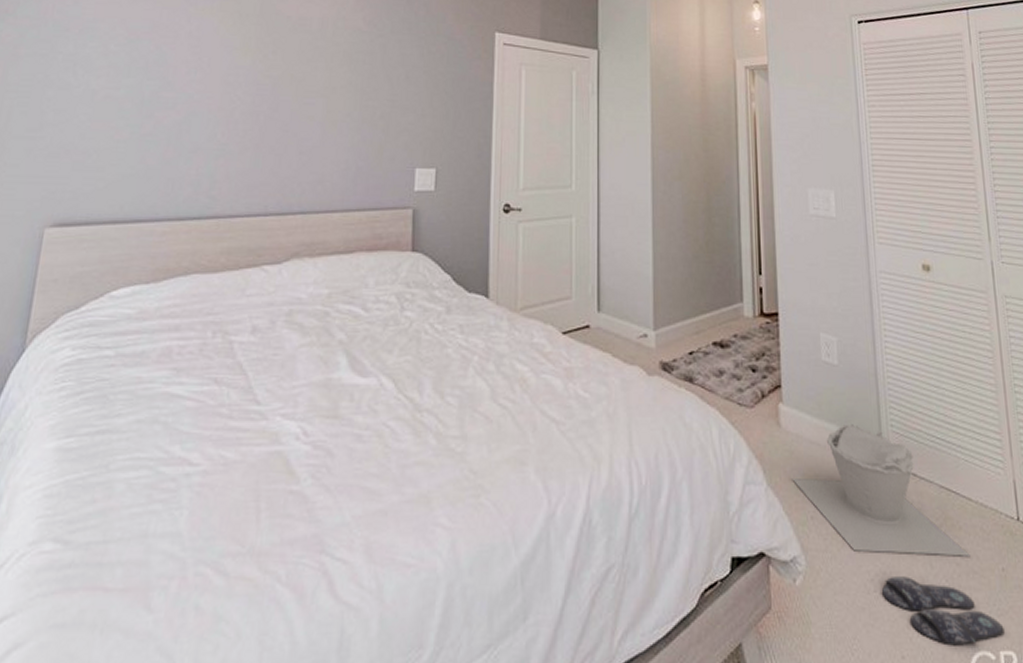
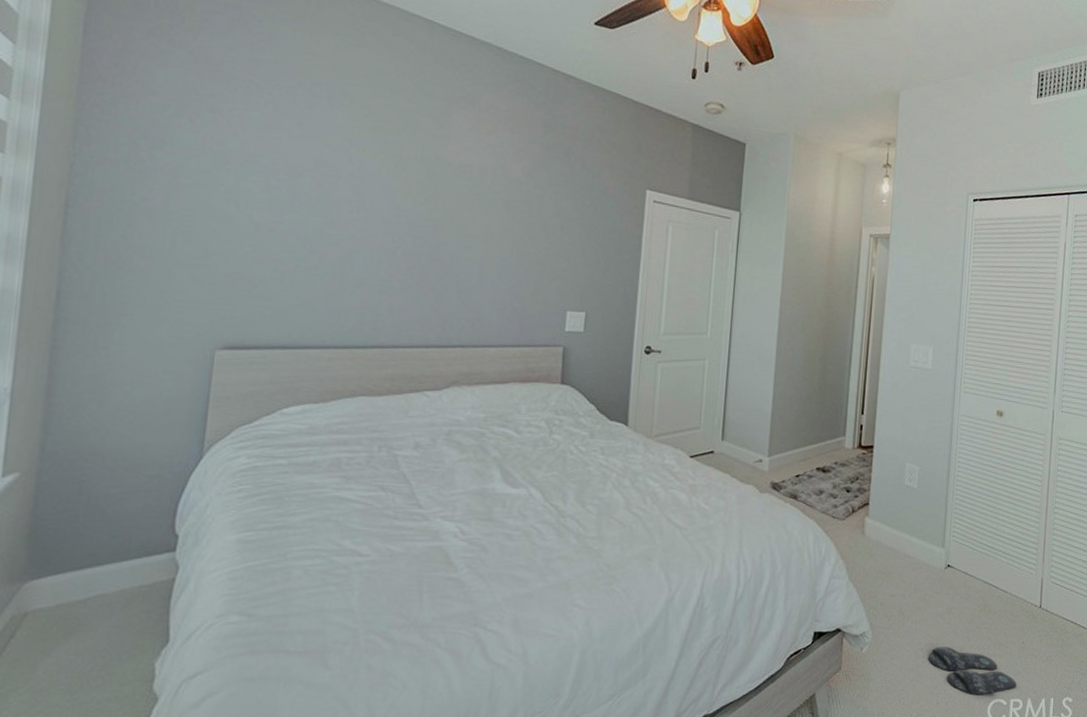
laundry basket: present [792,424,971,557] -> none [869,534,1000,633]

